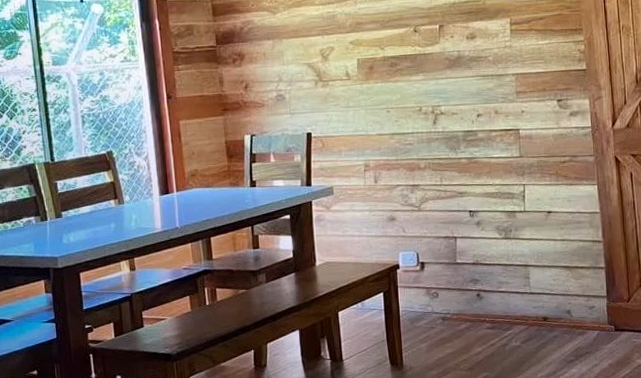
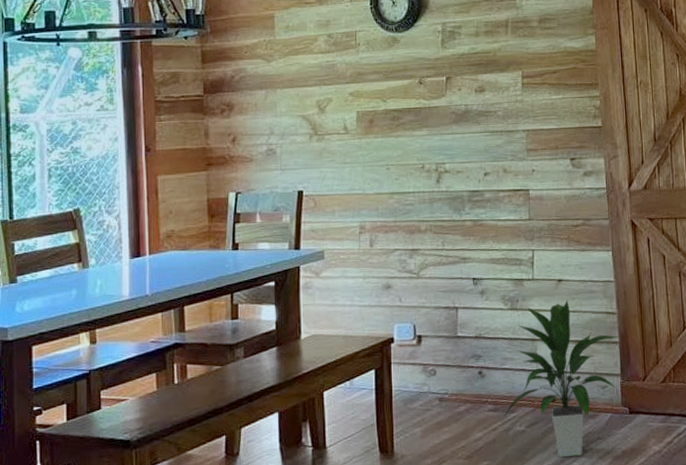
indoor plant: none [500,230,604,369] -> present [503,300,618,457]

